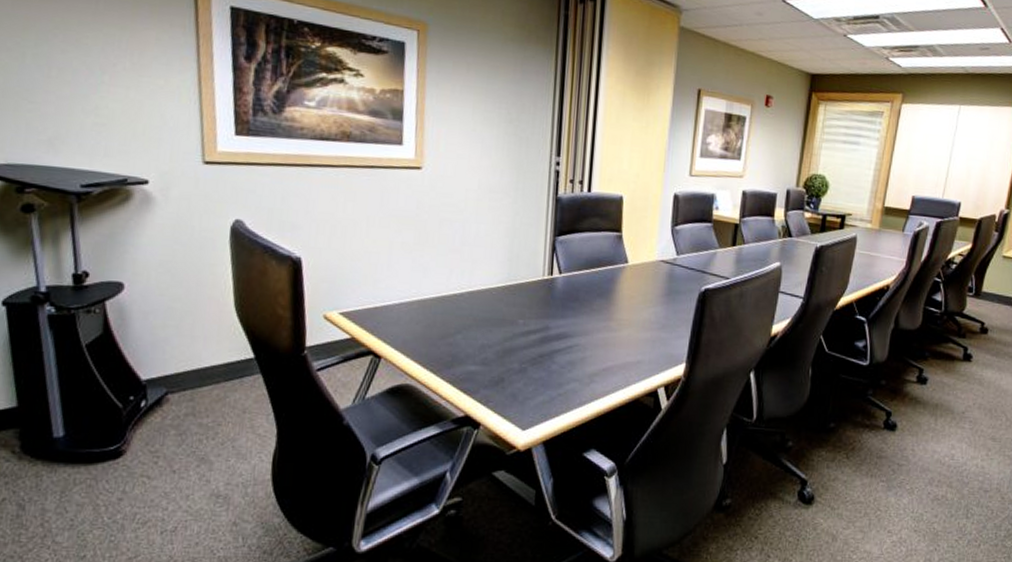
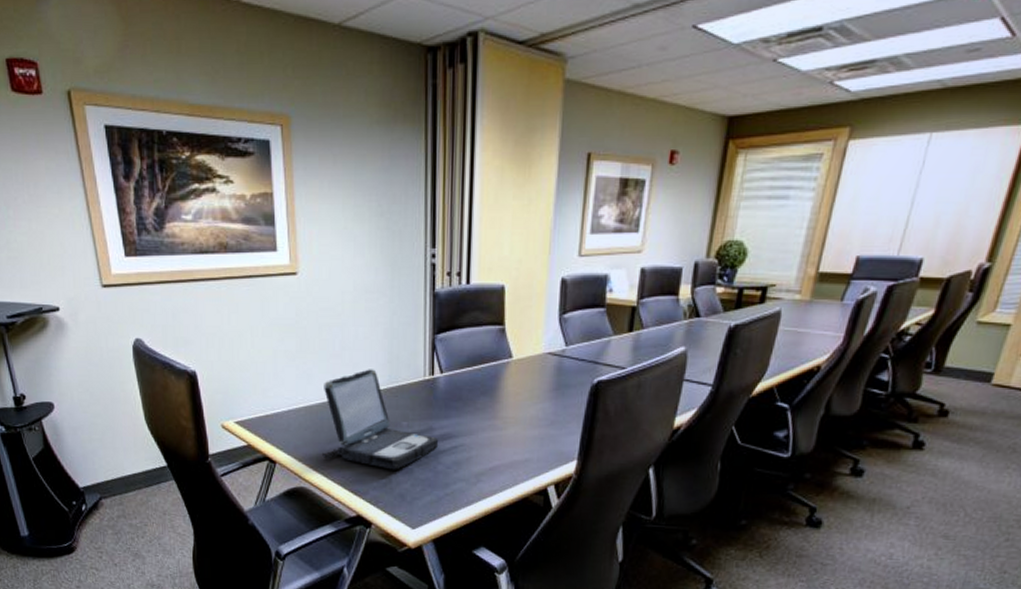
laptop: none [432,265,555,369] -> present [322,369,439,470]

